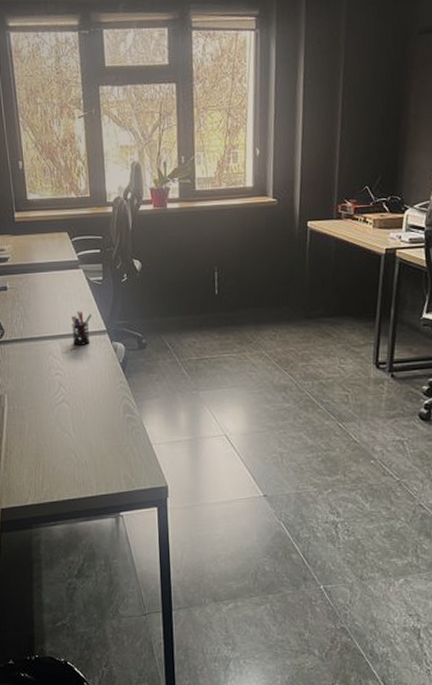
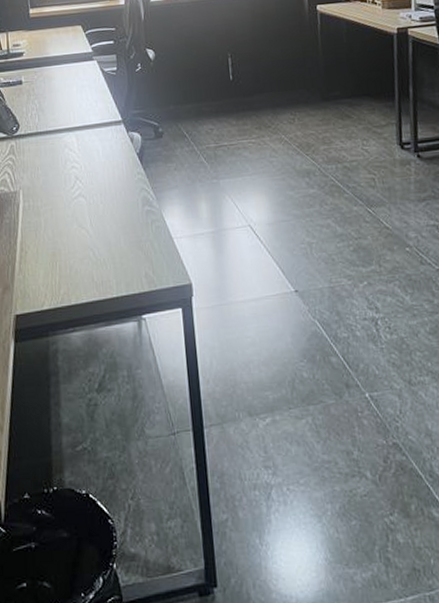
pen holder: present [71,311,92,345] -> none [86,102,107,137]

